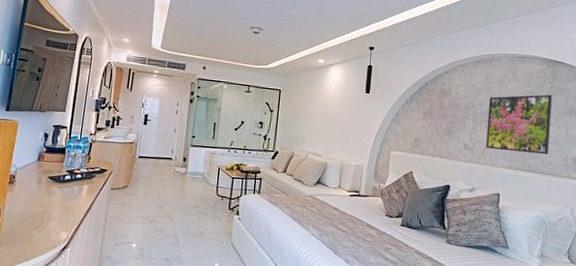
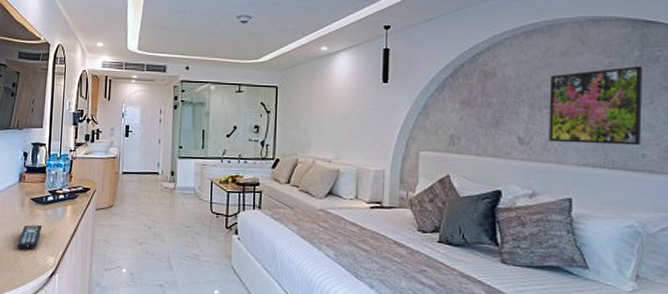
remote control: none [31,201,58,224] -> present [18,224,43,249]

